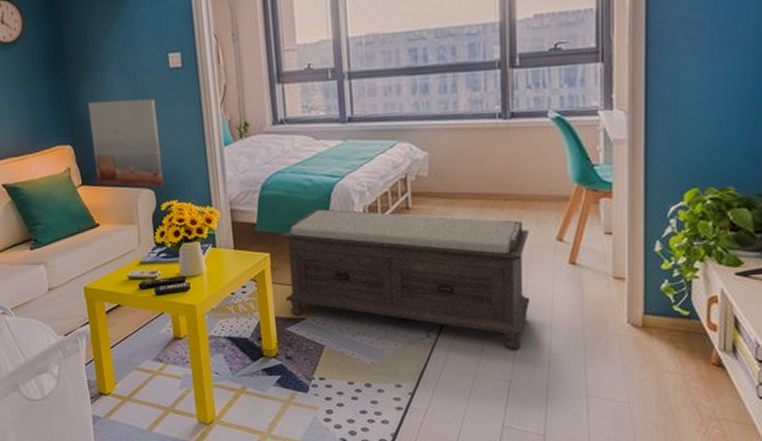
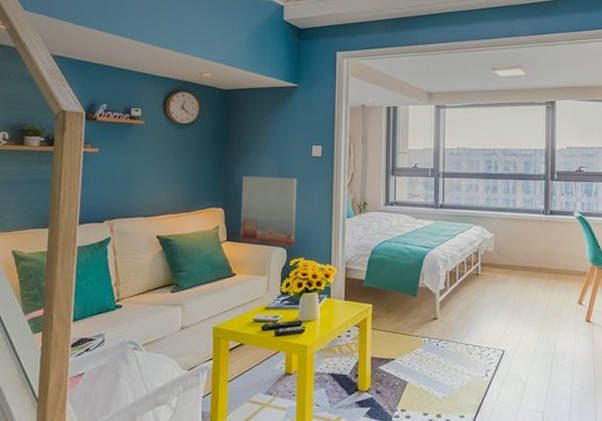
bench: present [281,209,530,351] -> none [380,272,560,388]

